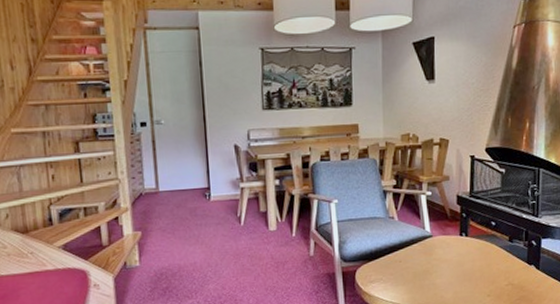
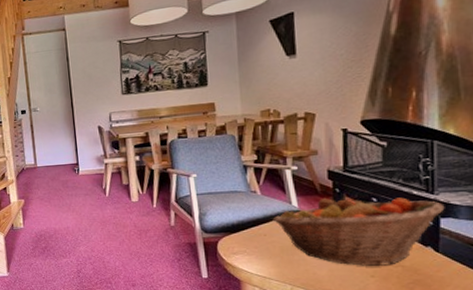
fruit basket: none [407,221,546,287] -> present [272,197,445,266]

